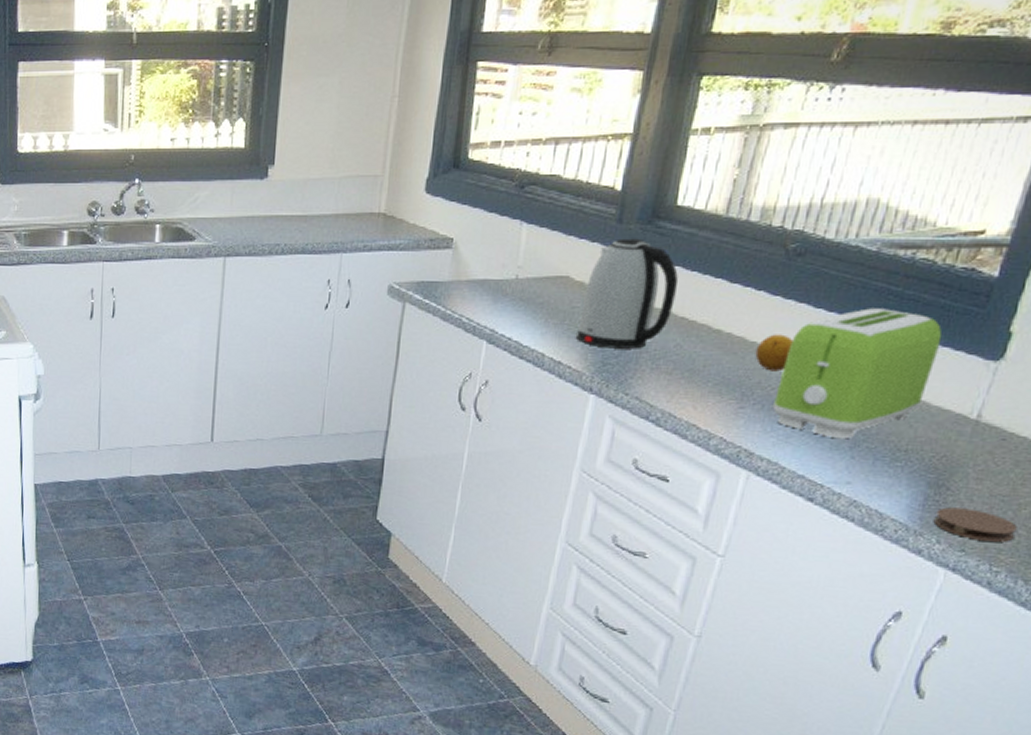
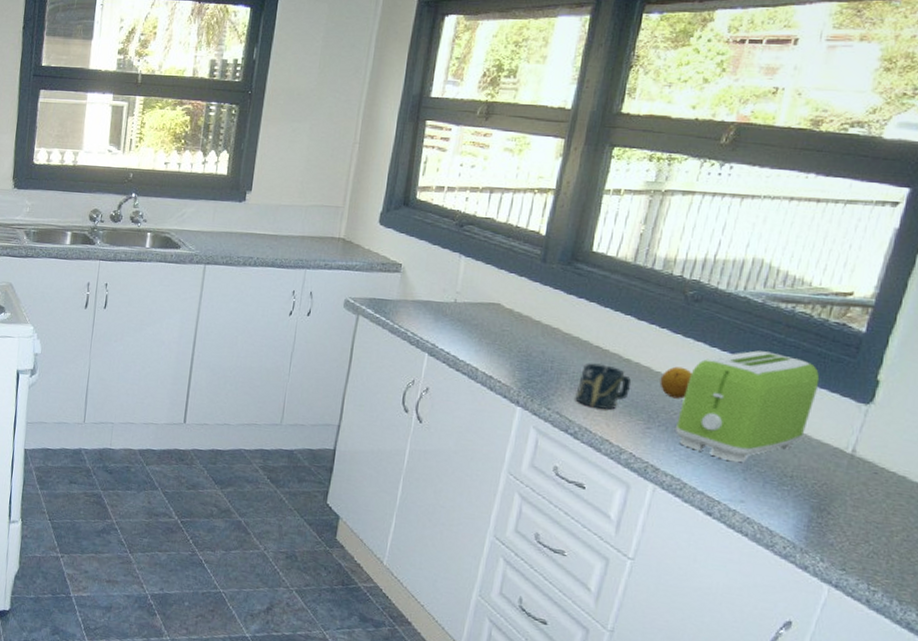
kettle: present [576,238,679,349] -> none [506,275,594,370]
cup: none [657,337,723,390] -> present [575,363,632,410]
coaster: present [933,507,1017,542] -> none [817,529,891,565]

